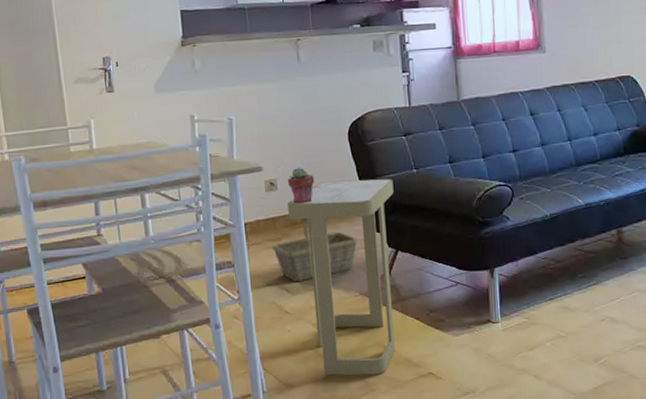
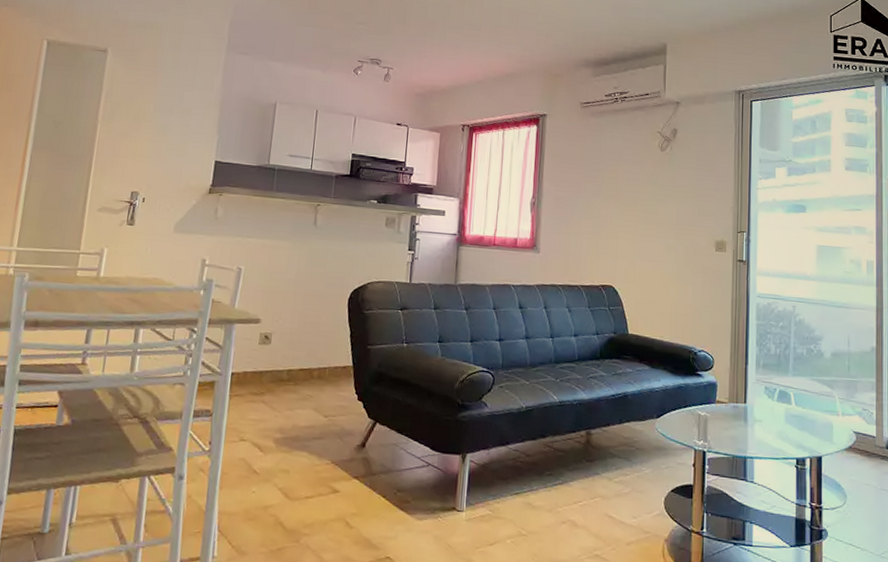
basket: present [272,218,358,283] -> none [254,376,339,442]
potted succulent: present [287,167,315,204] -> none [282,324,309,362]
side table: present [287,179,395,375] -> none [276,342,383,552]

